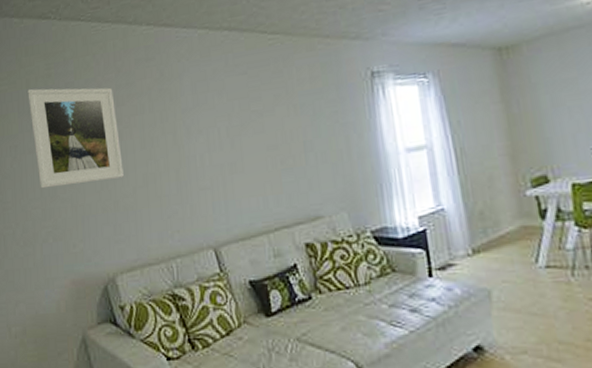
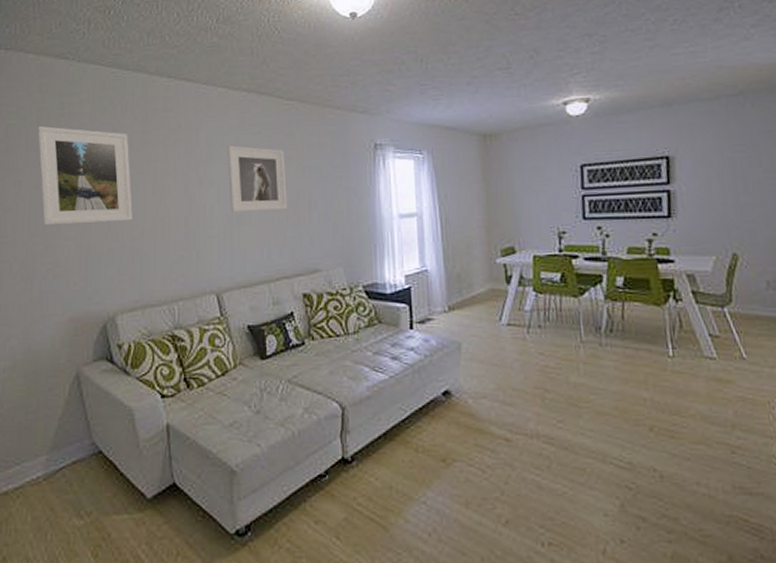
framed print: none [212,88,281,162] -> present [227,145,287,213]

